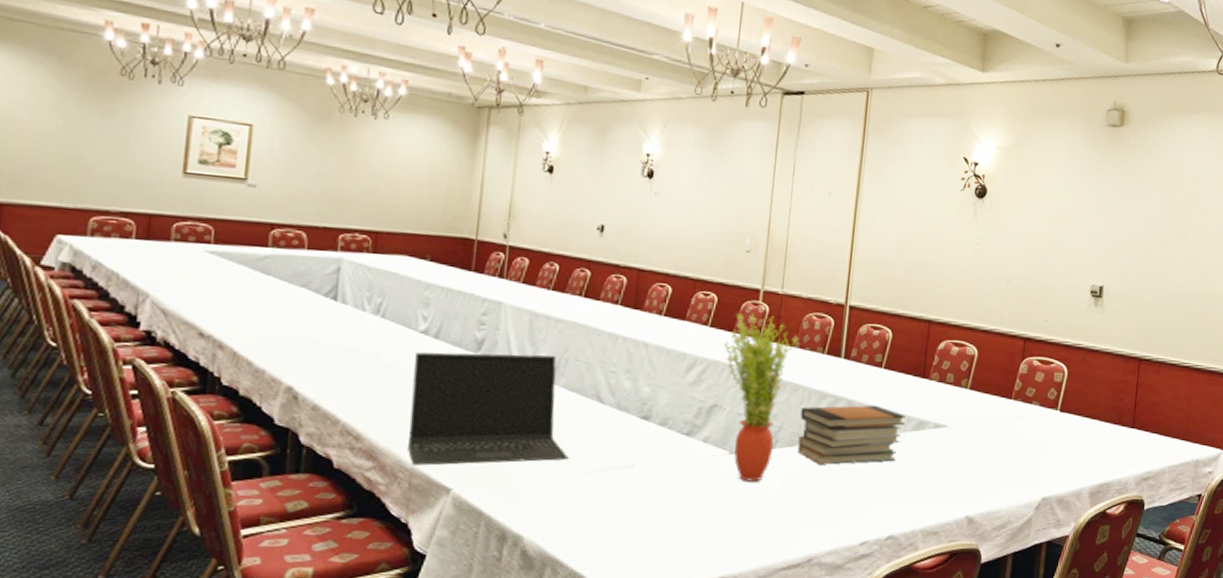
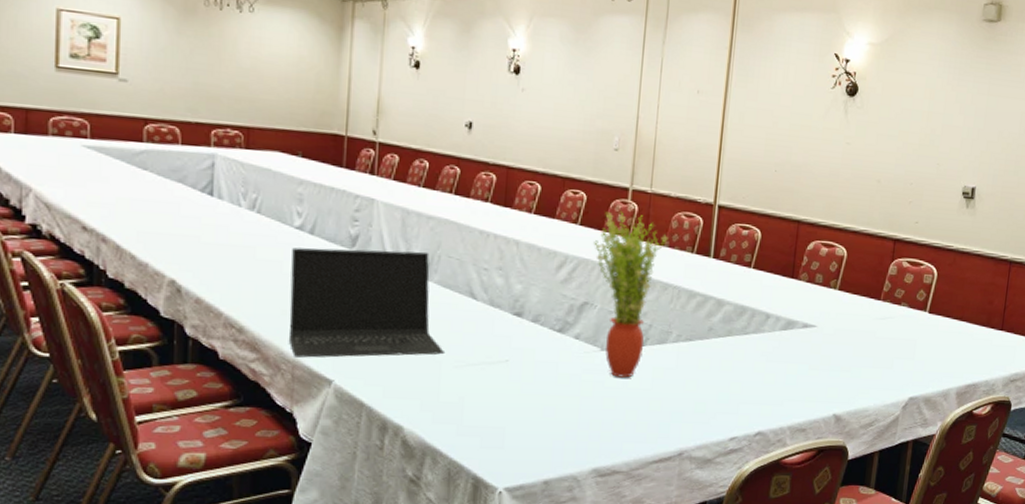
book stack: present [797,405,906,465] -> none [667,304,775,362]

